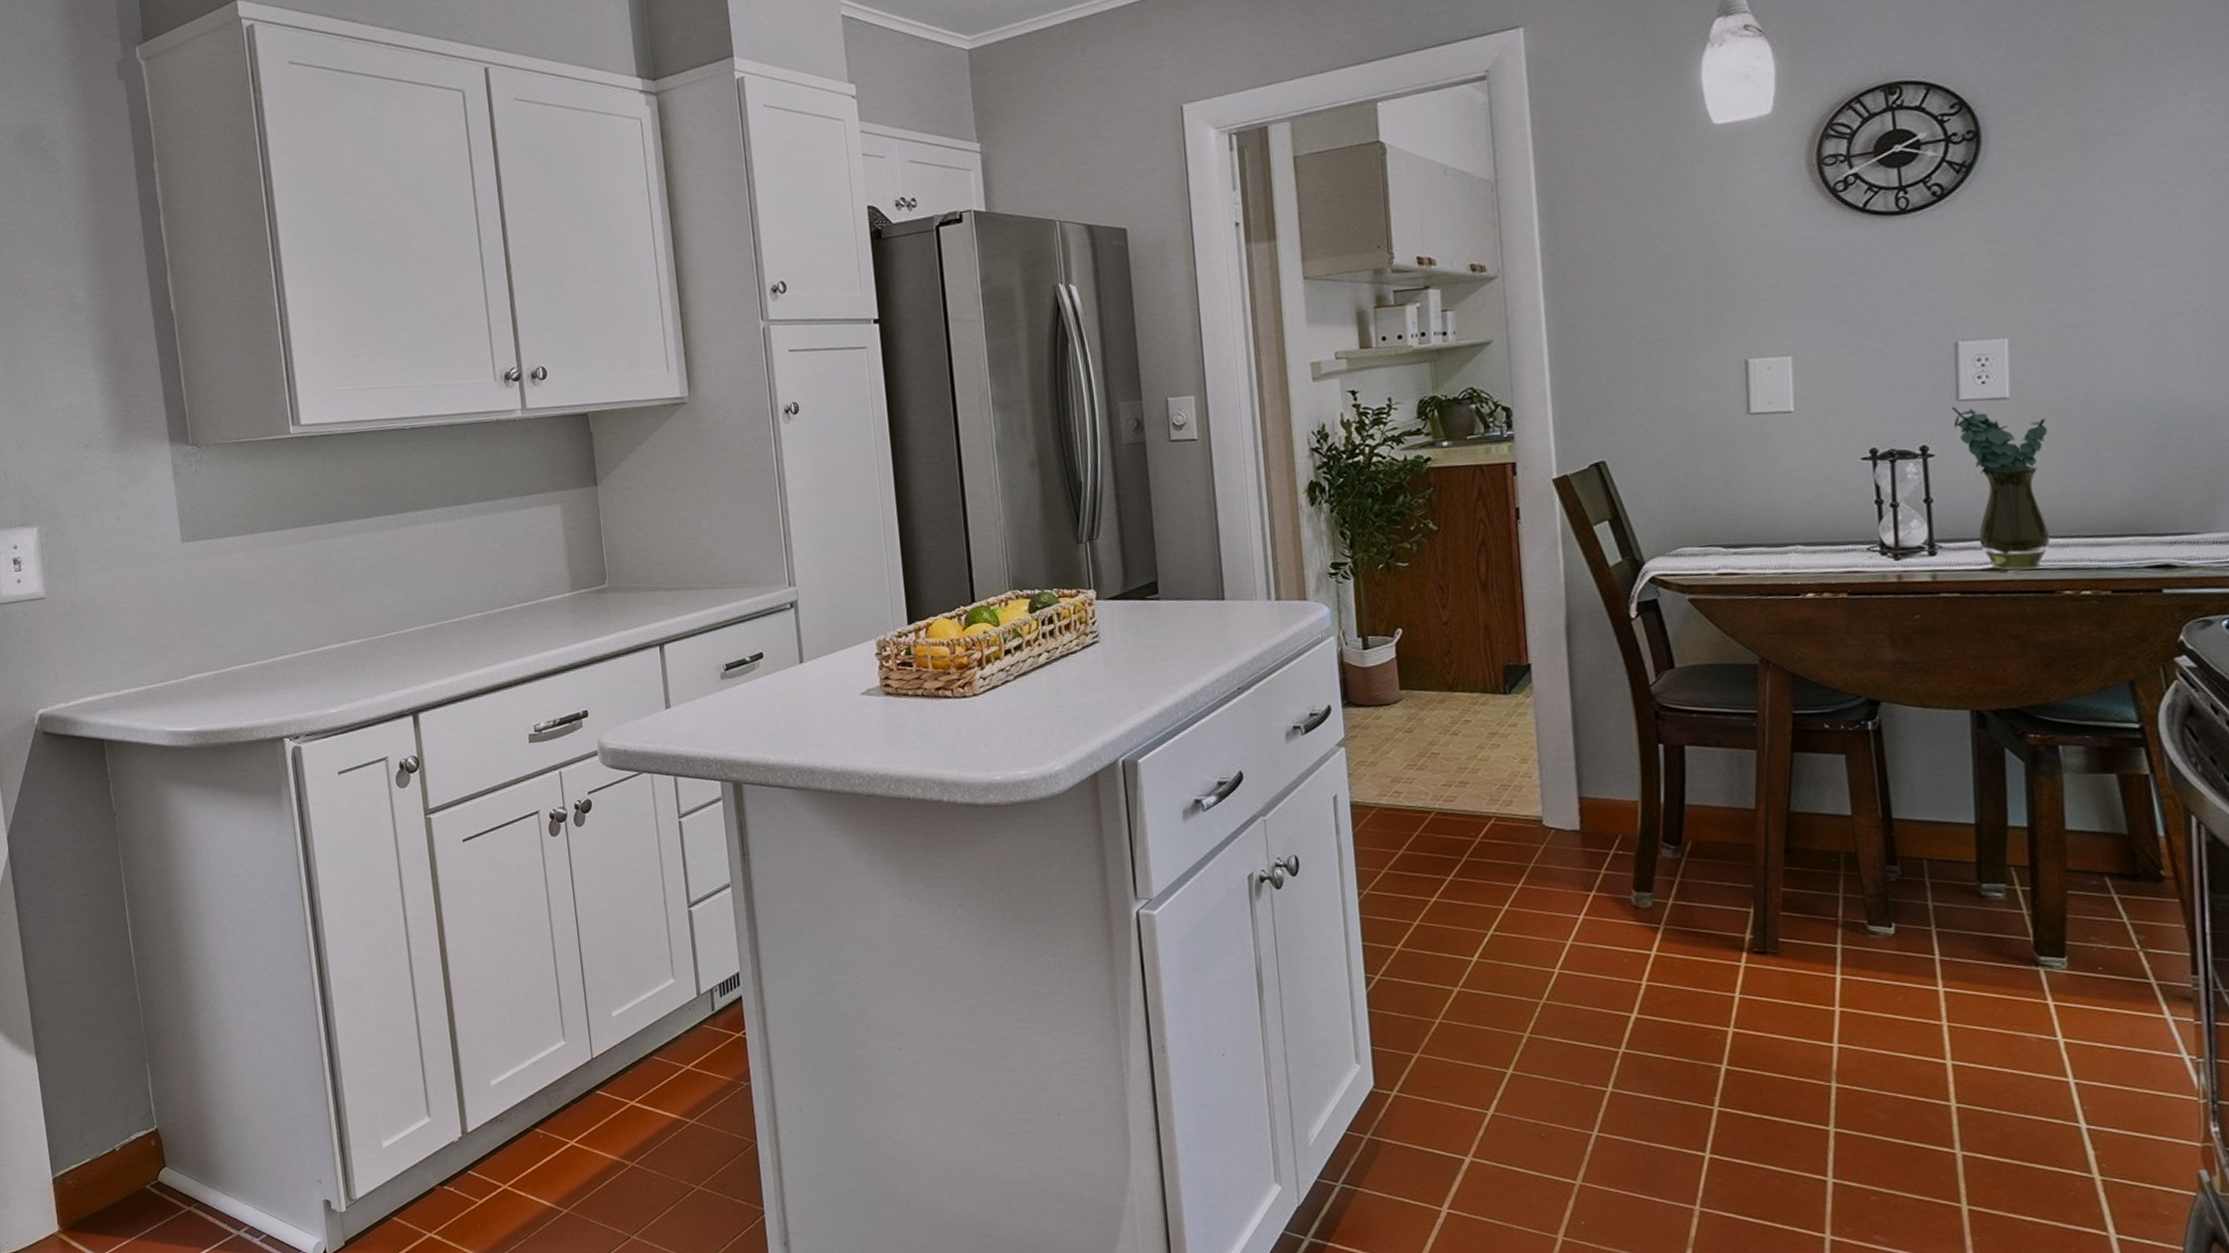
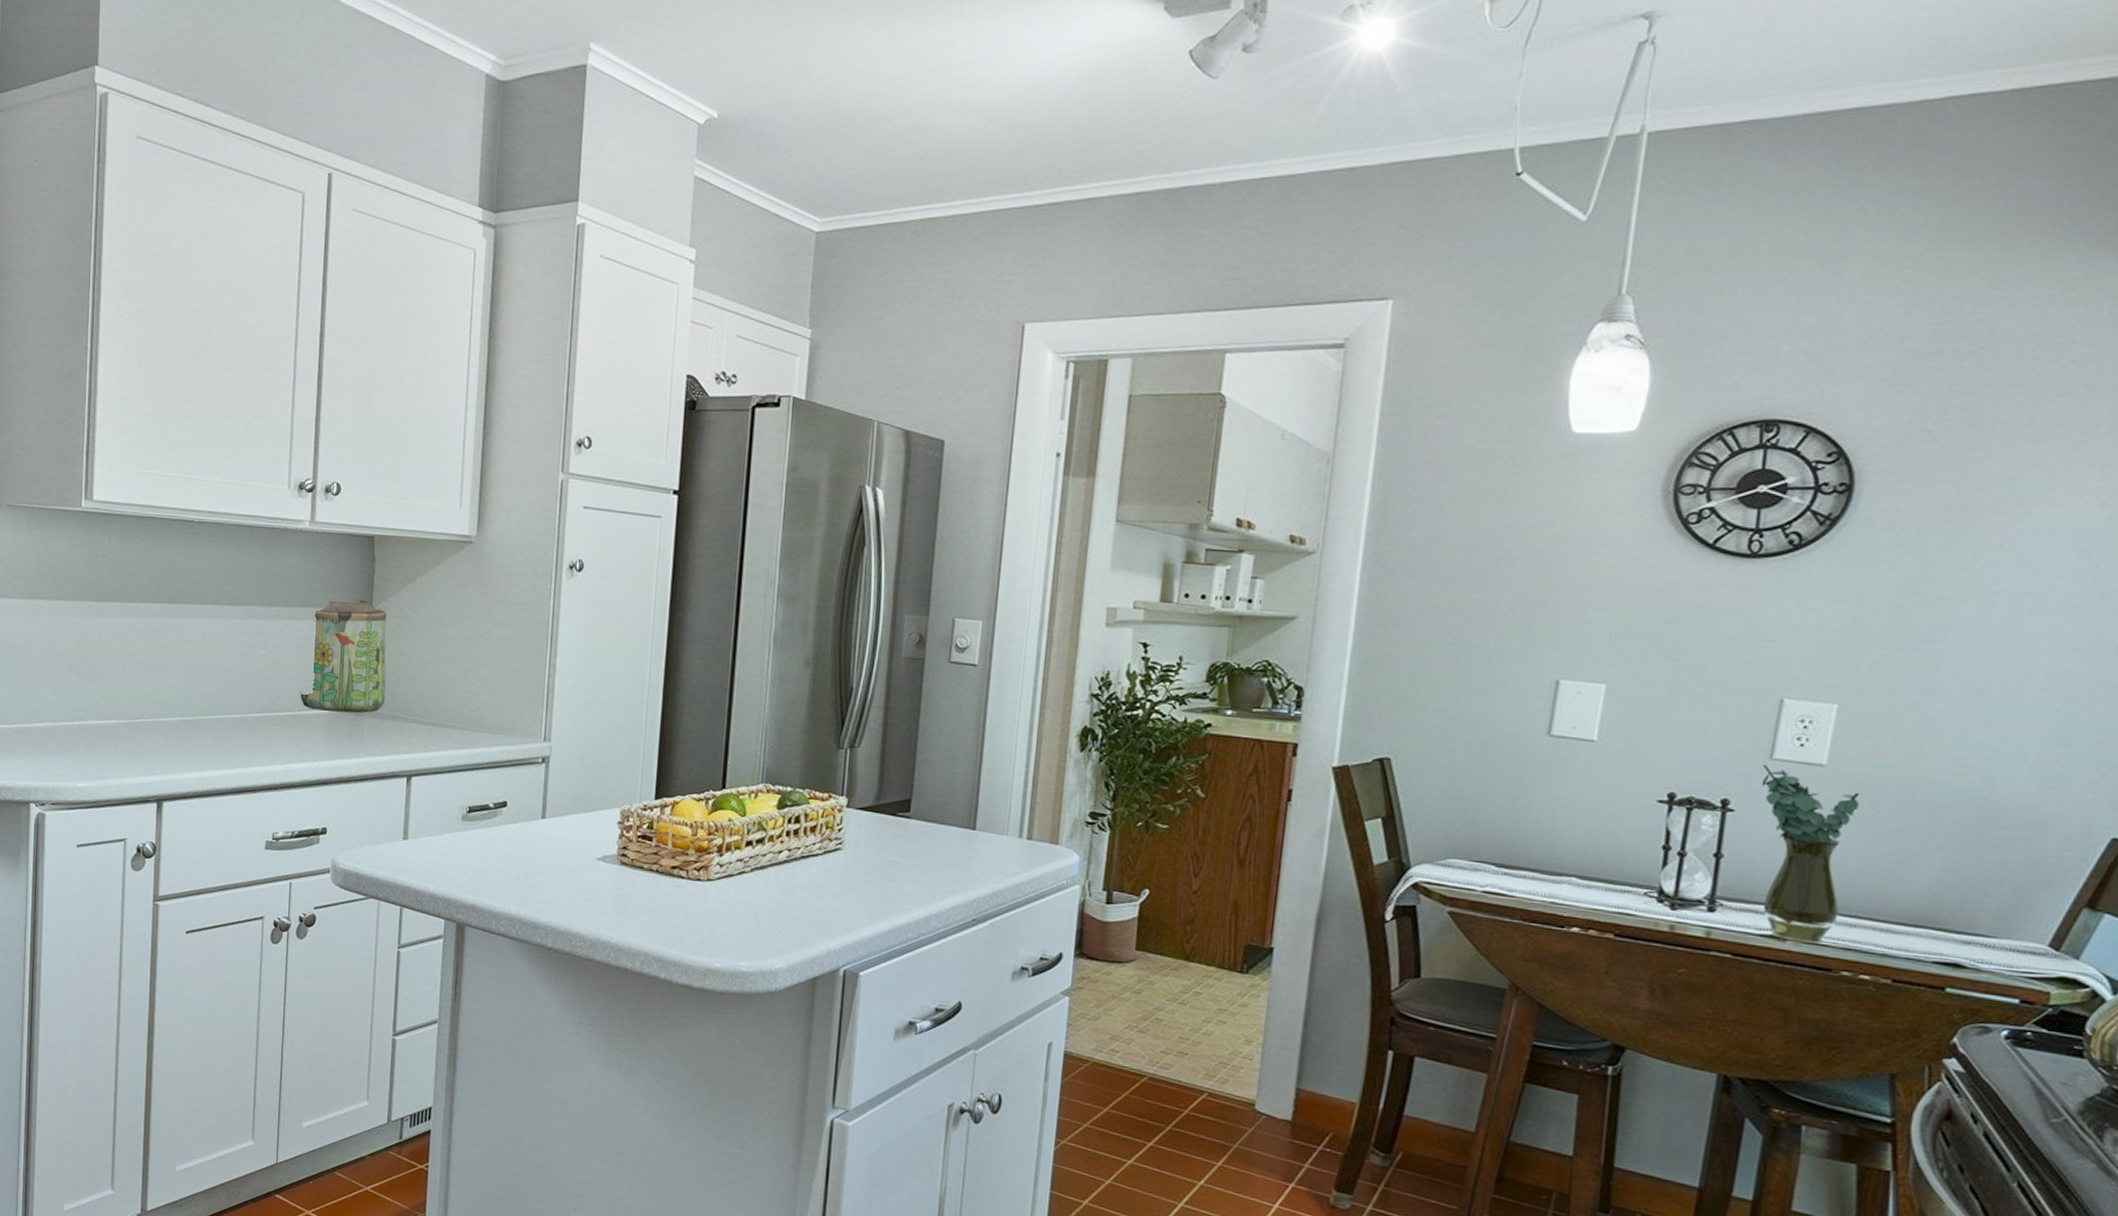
canister: none [539,479,625,595] -> present [300,598,387,714]

